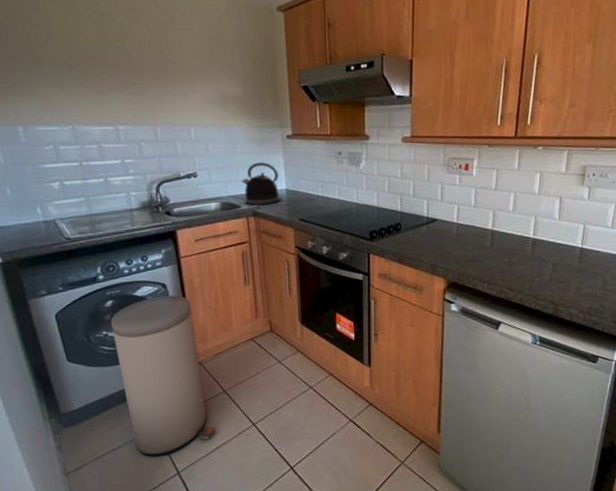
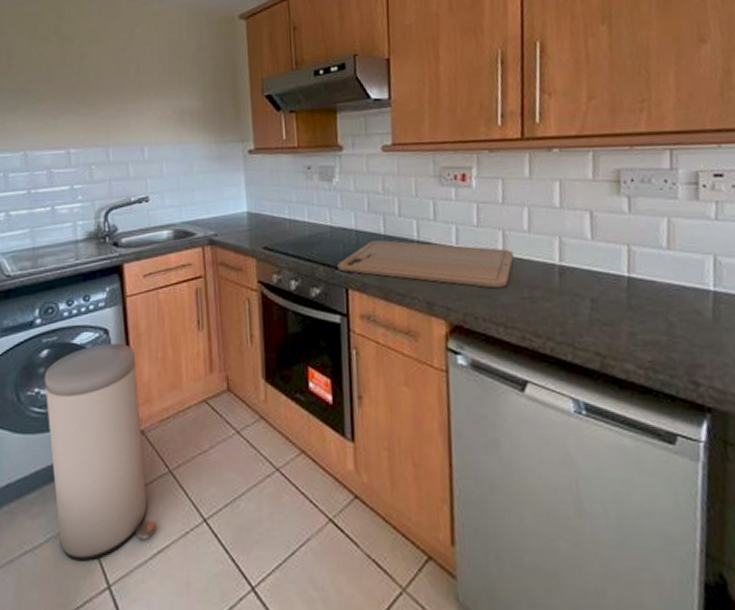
kettle: present [242,162,282,206] -> none [197,182,243,233]
chopping board: none [362,216,500,255] -> present [337,240,514,289]

